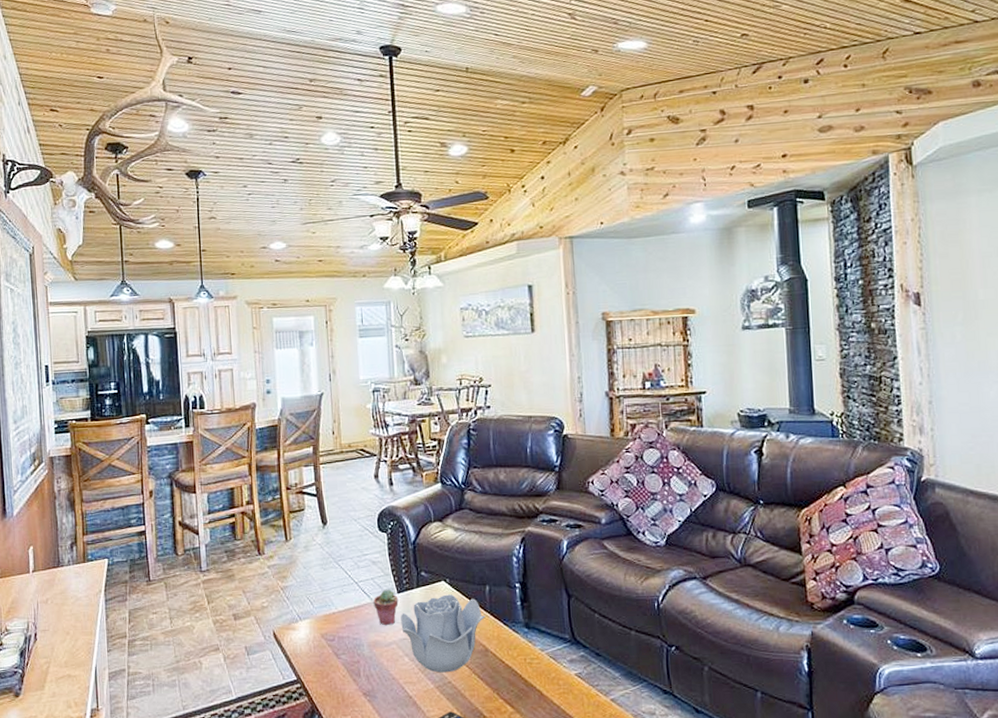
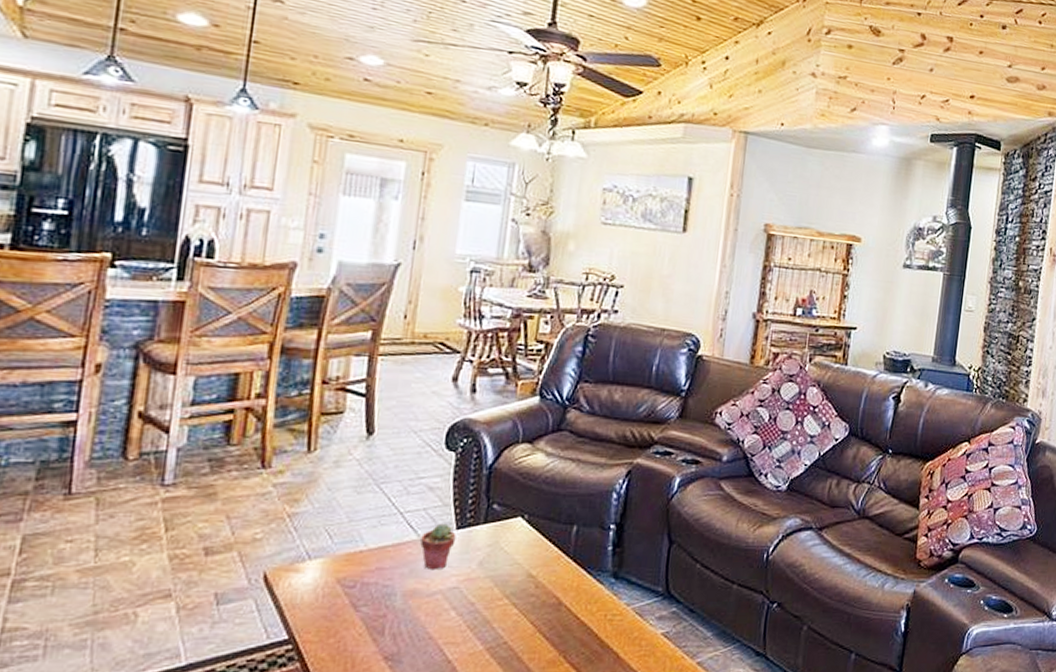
decorative bowl: present [401,594,485,673] -> none [453,534,566,631]

